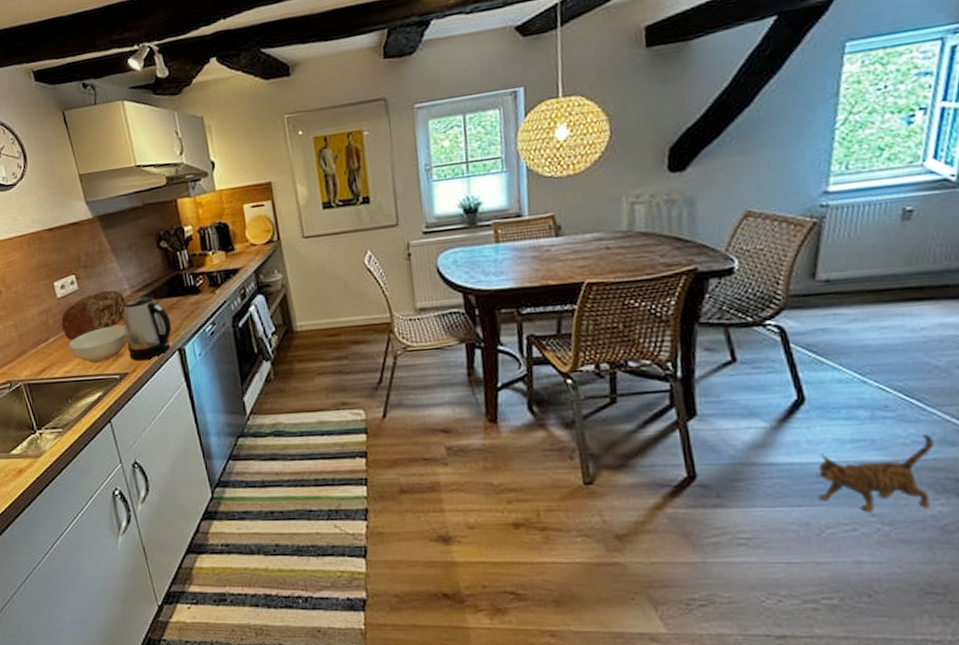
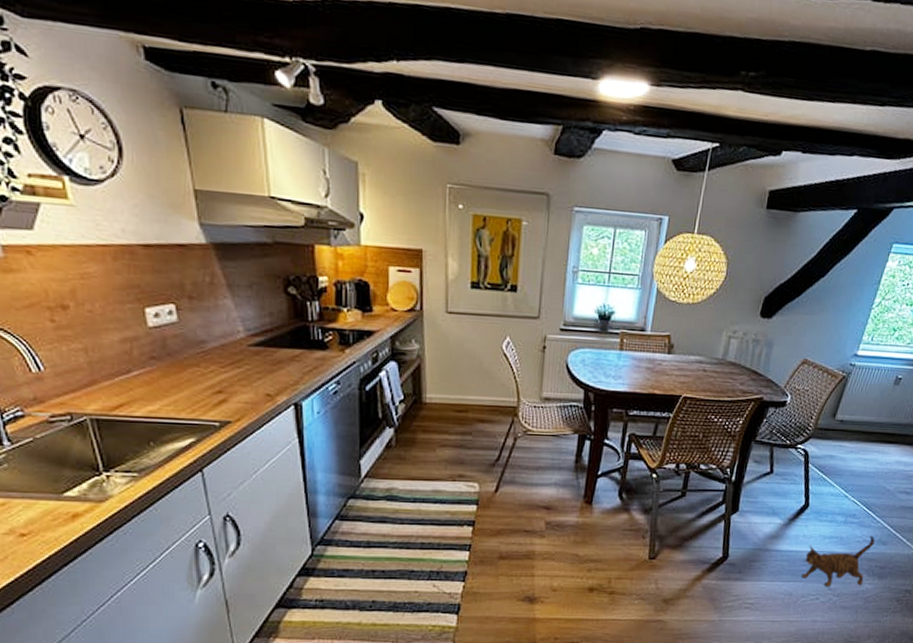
bread loaf: present [61,290,126,340] -> none [151,328,237,378]
bowl: present [68,324,128,363] -> none [157,368,234,406]
kettle: present [122,296,172,361] -> none [231,342,290,411]

